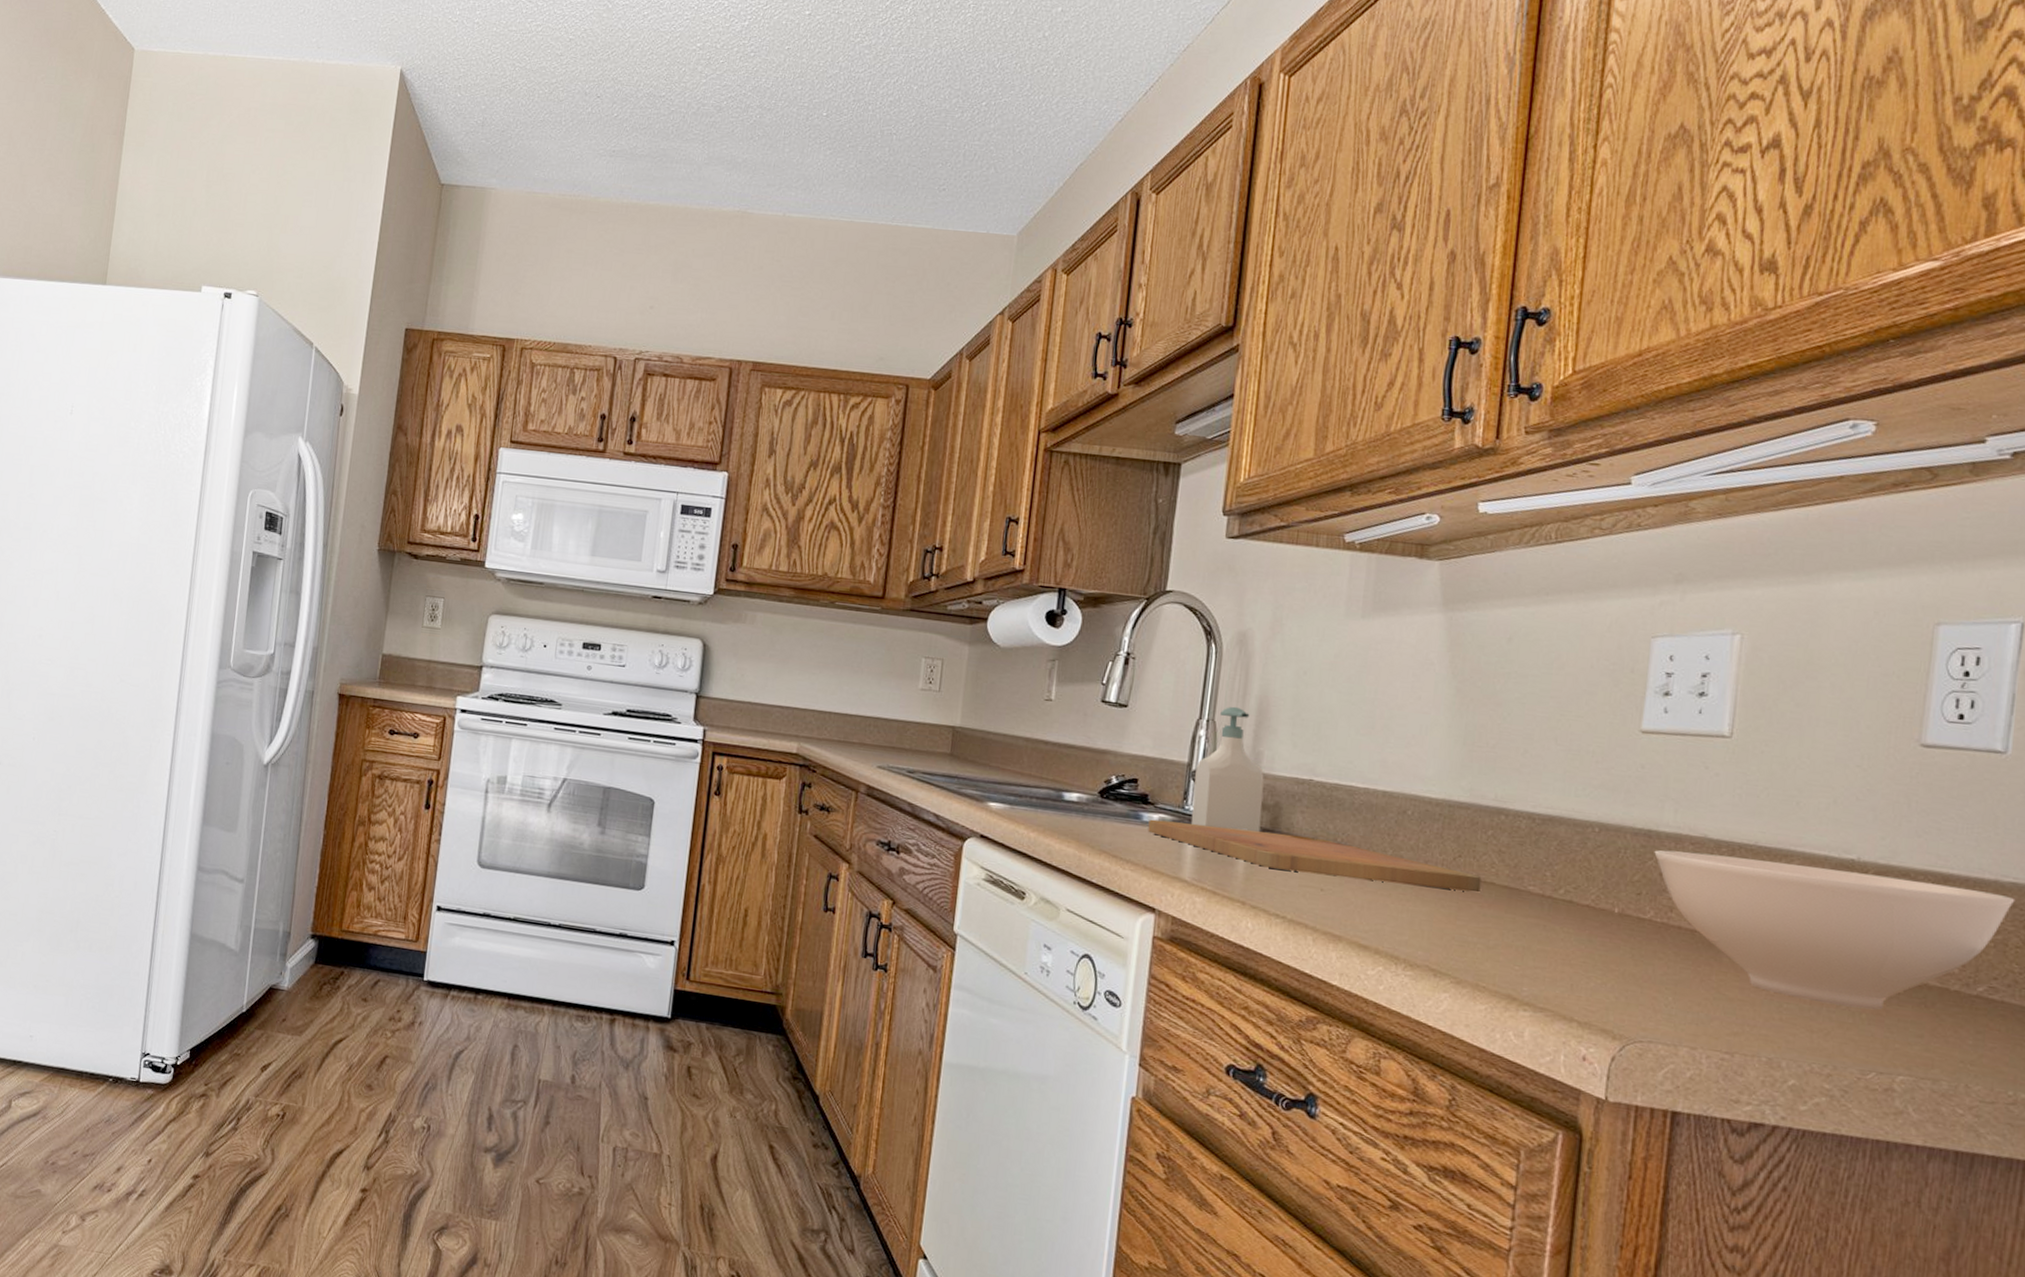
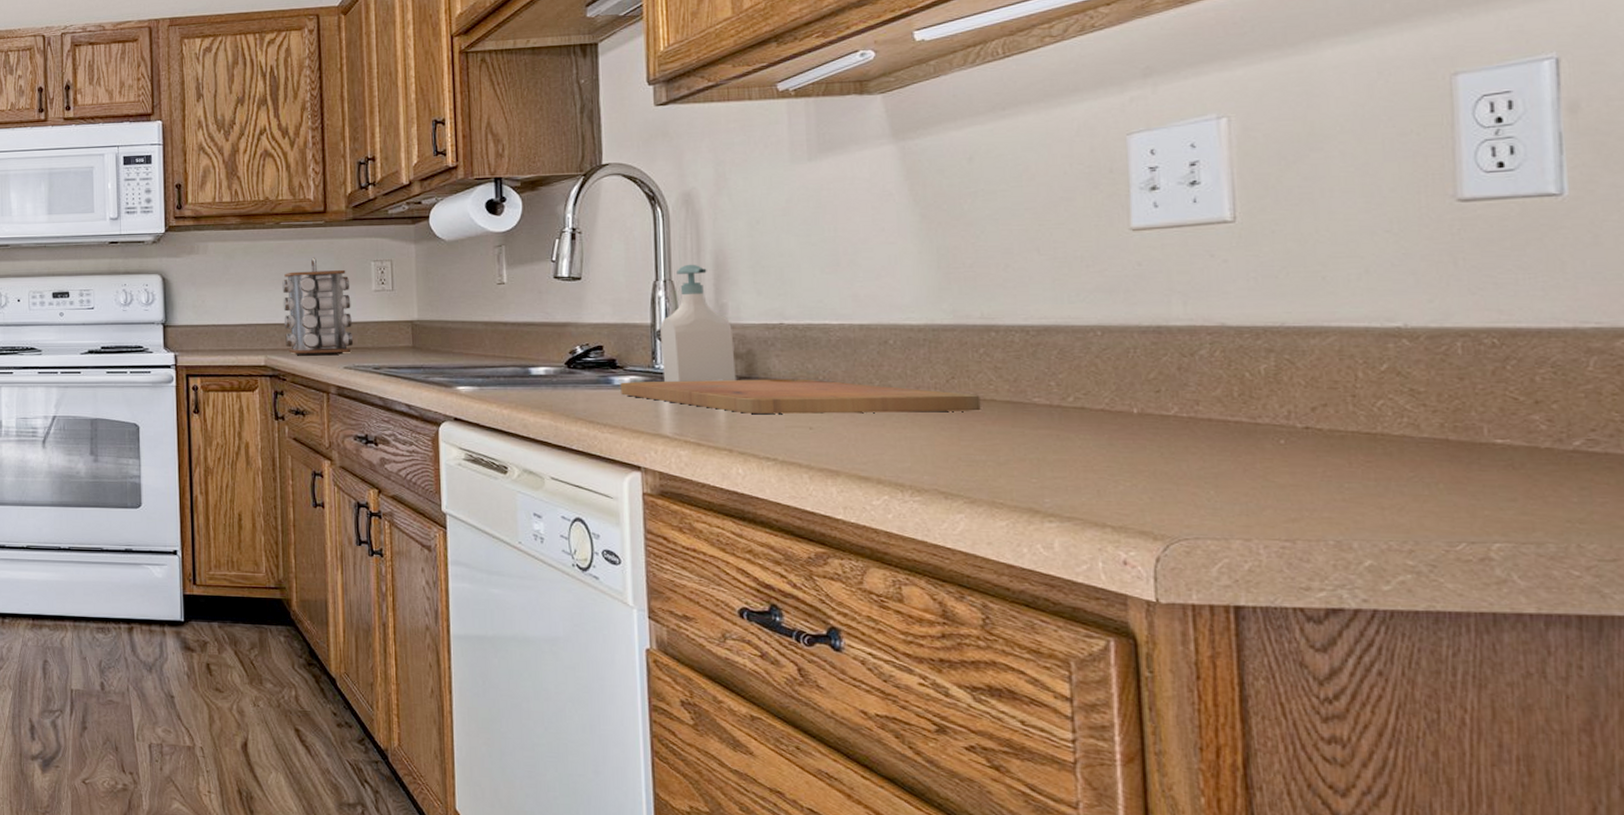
spice rack: none [821,644,897,752] -> present [282,257,354,356]
bowl: present [1654,849,2015,1010] -> none [1167,339,1602,479]

